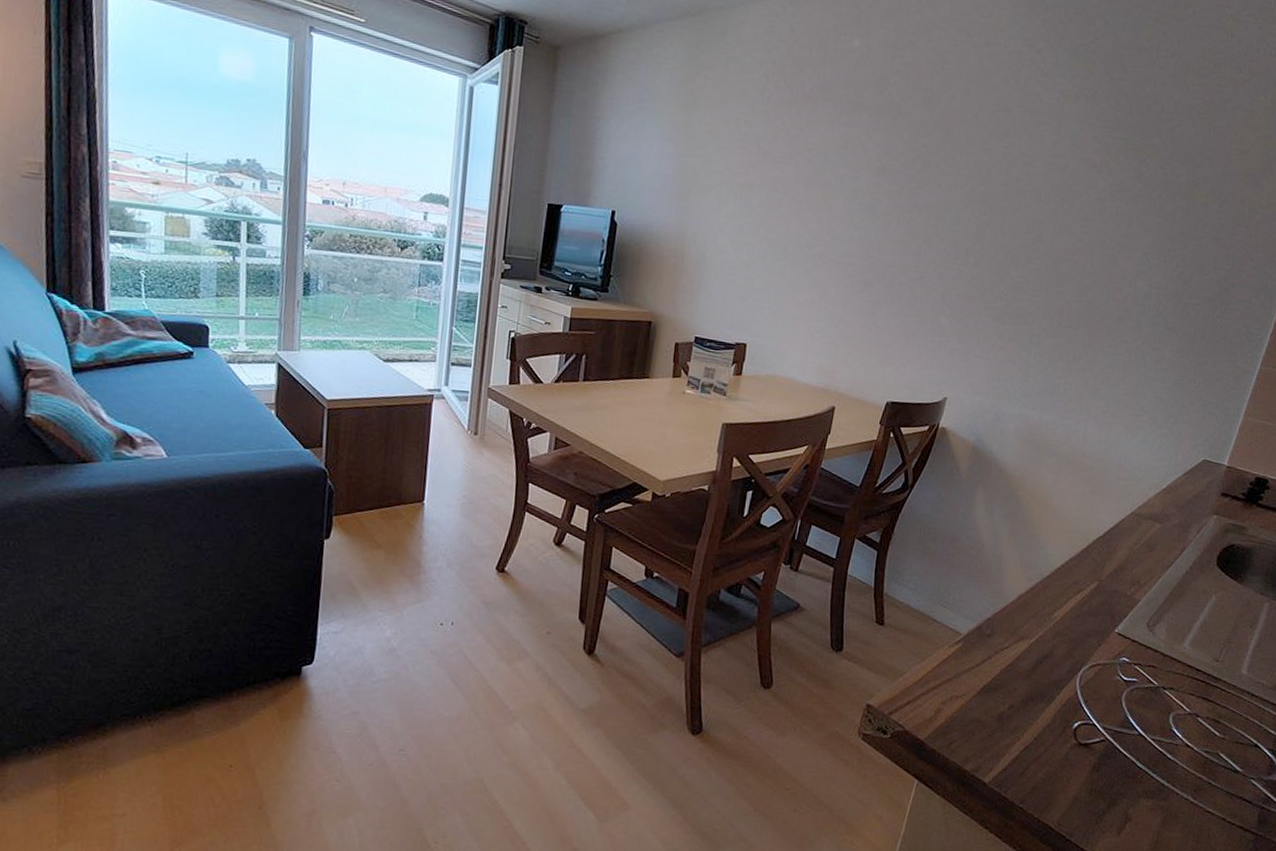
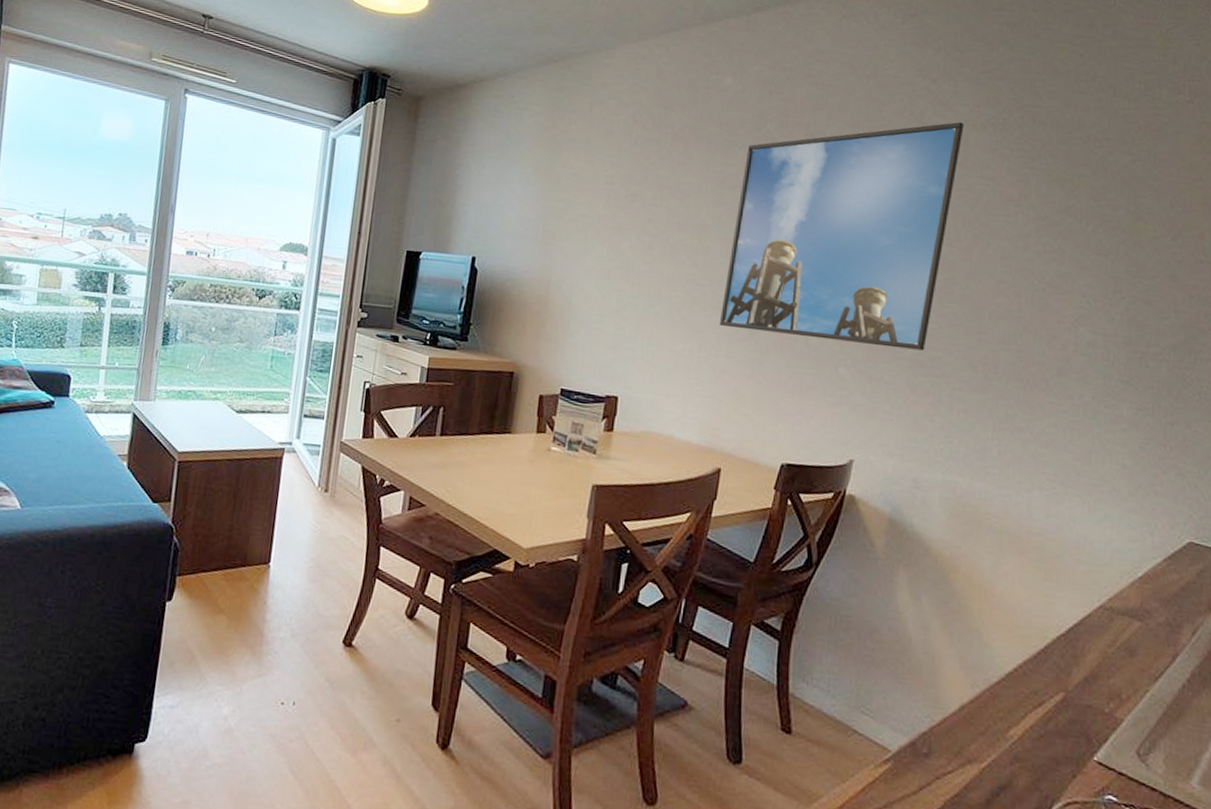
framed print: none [838,92,1061,302] -> present [719,122,964,351]

